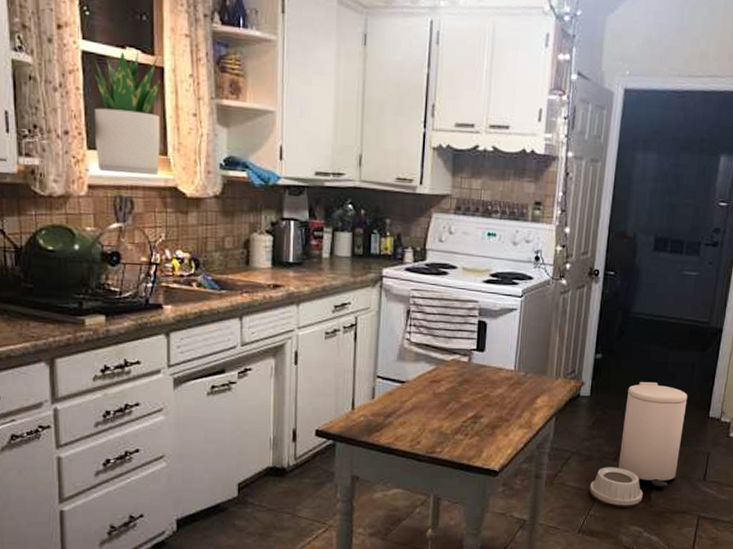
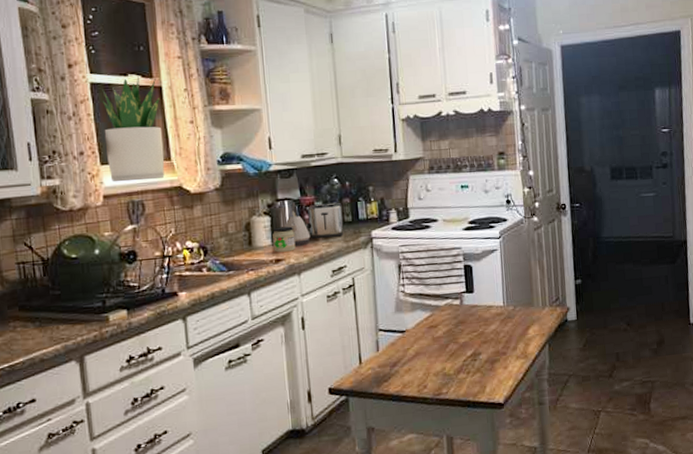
jar: none [273,249,298,278] -> present [272,226,296,253]
kettle: none [287,224,315,275] -> present [284,202,311,247]
toaster: none [312,229,354,271] -> present [306,202,344,240]
pet bowl: present [589,467,643,508] -> none [591,383,643,422]
pedal bin: present [618,381,688,487] -> none [611,298,670,397]

